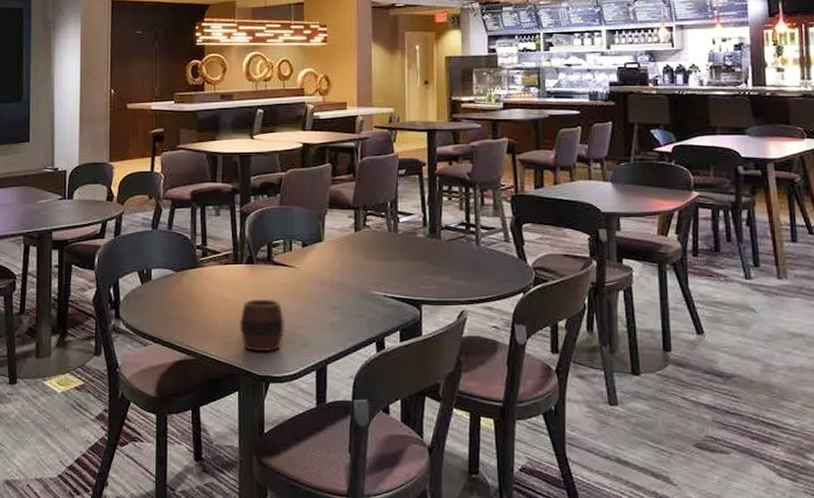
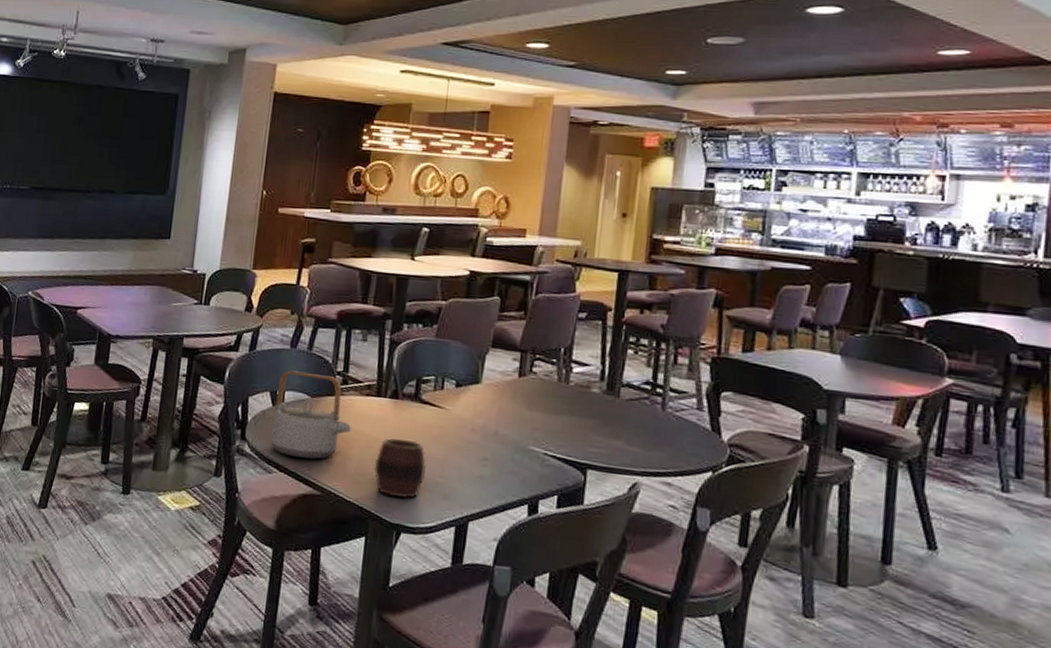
teapot: none [143,250,215,328] -> present [270,370,351,459]

